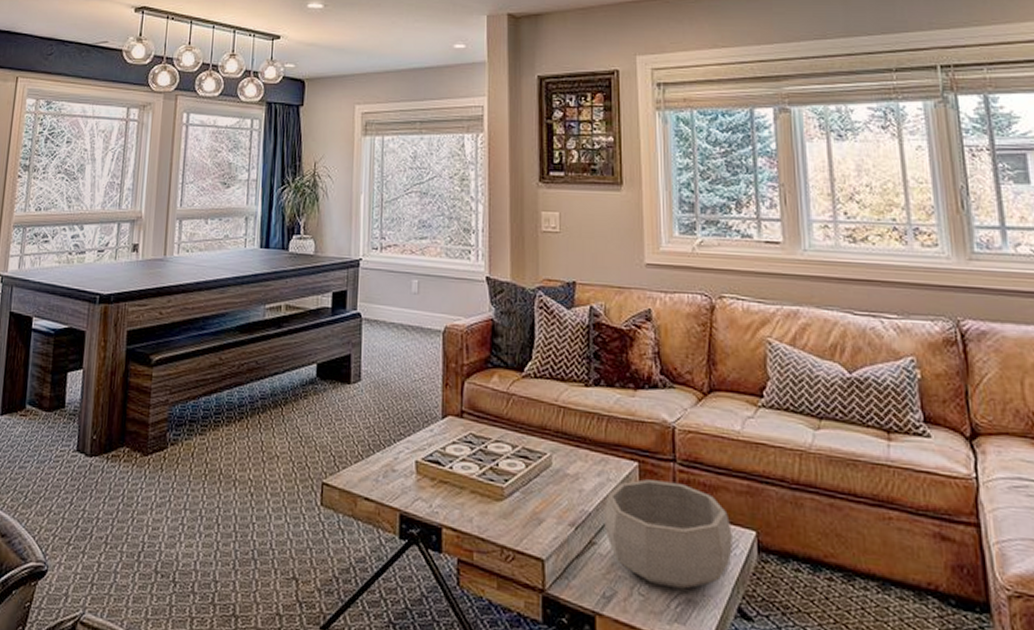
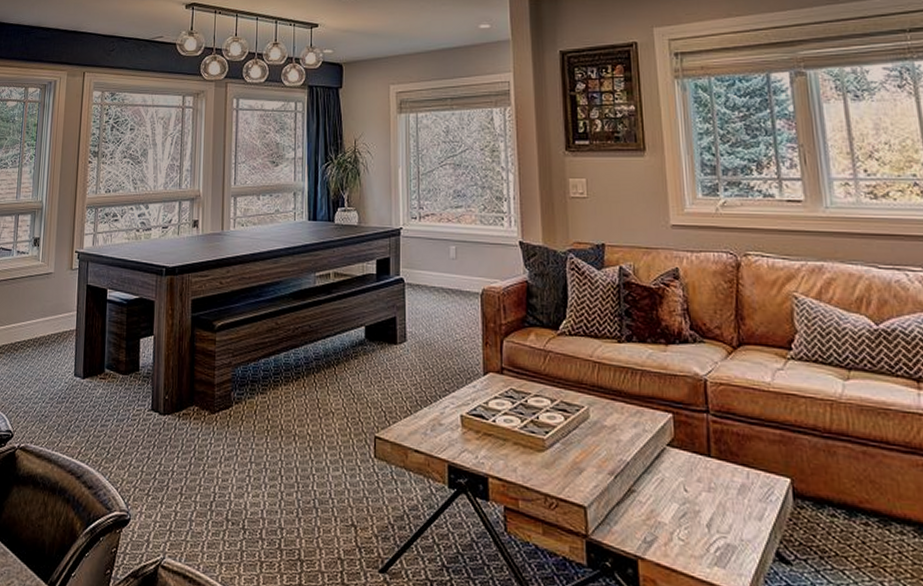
decorative bowl: present [603,479,733,590] -> none [641,430,768,535]

